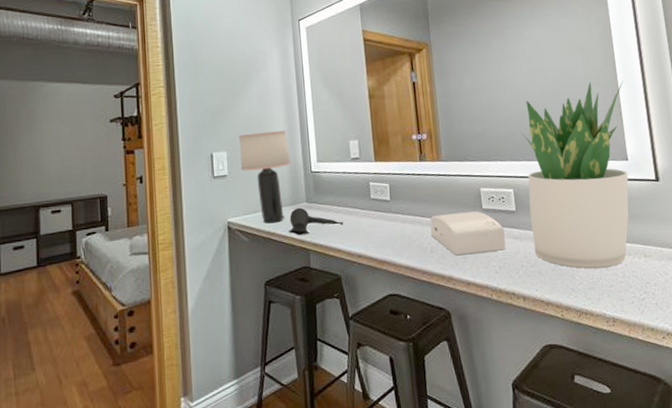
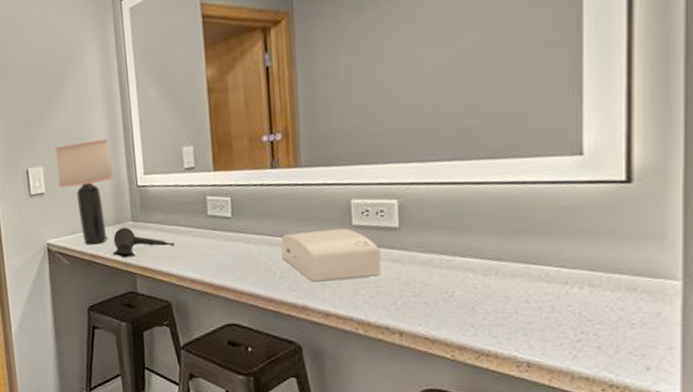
planter: present [521,80,629,269] -> none [417,35,593,301]

